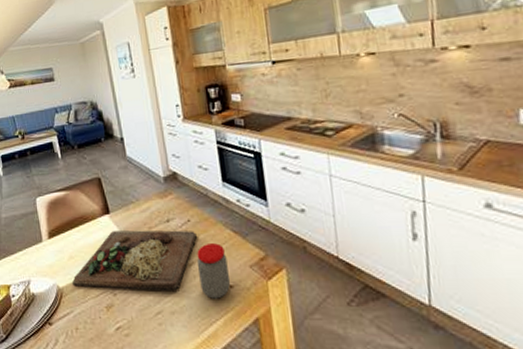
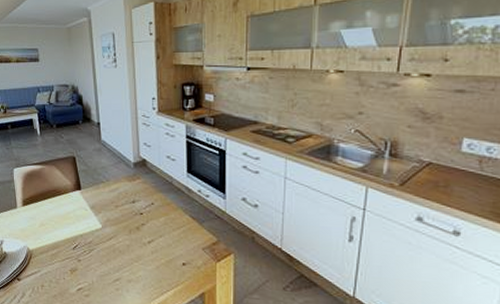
cutting board: present [73,230,198,290] -> none [42,206,159,262]
jar: present [196,243,230,299] -> none [155,225,183,273]

